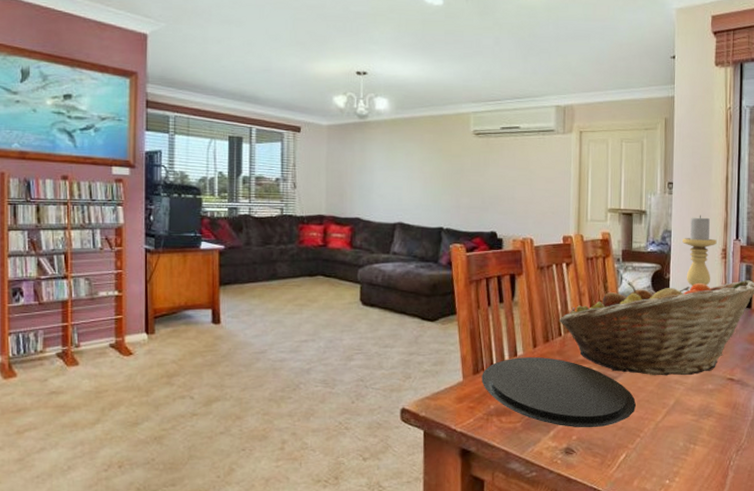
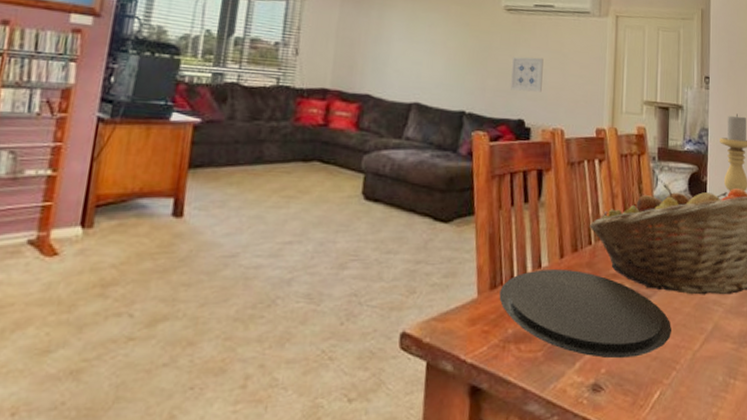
wall art: none [483,175,512,207] -> present [511,56,544,93]

